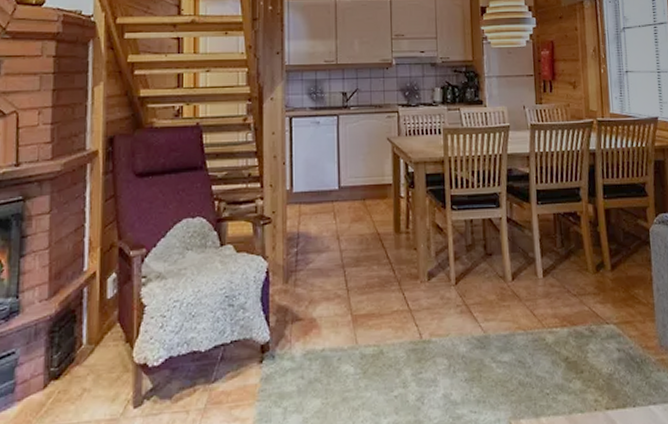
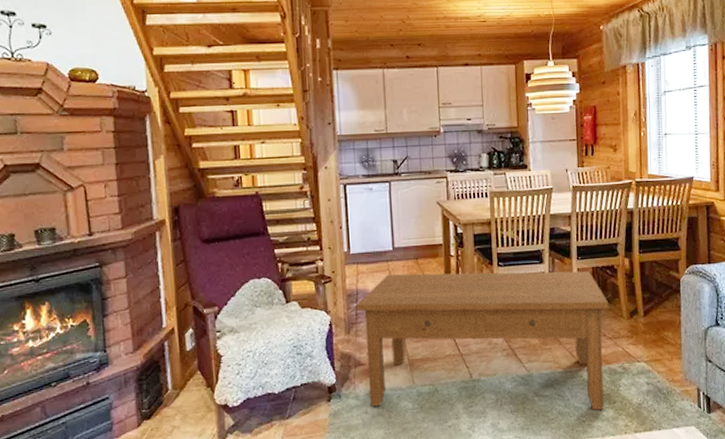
coffee table: none [296,216,573,381] -> present [356,271,609,410]

